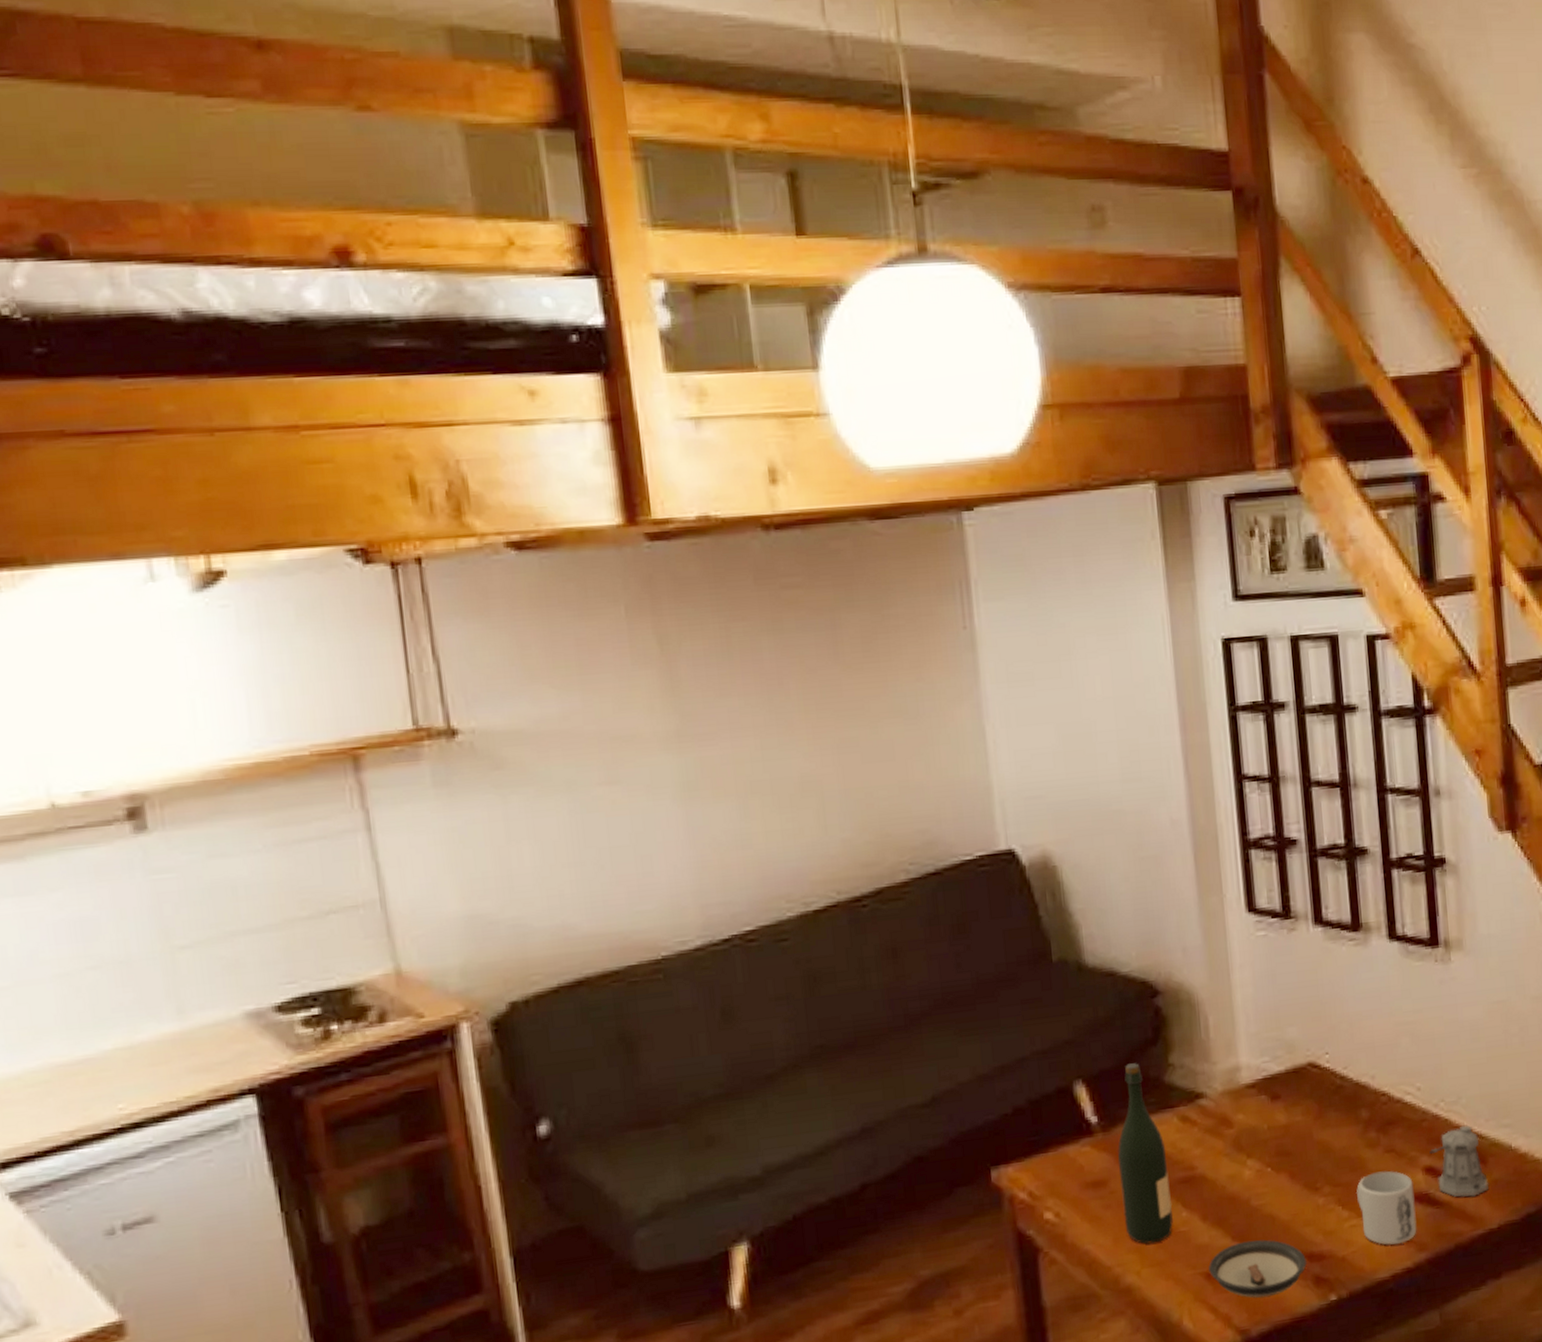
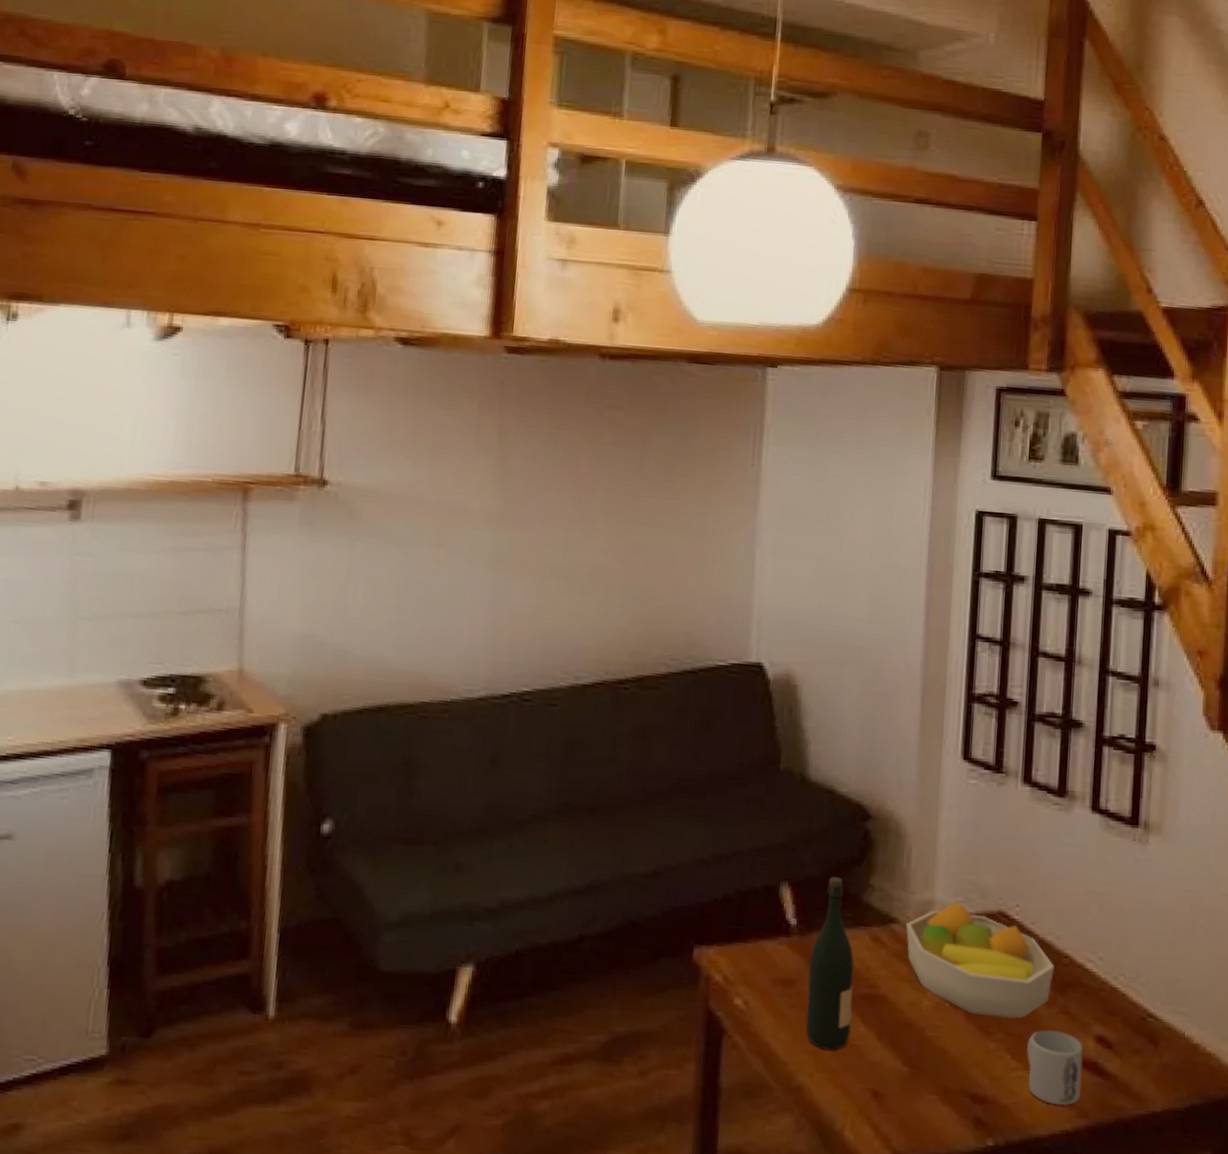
saucer: present [1209,1239,1307,1299] -> none [876,1068,970,1128]
fruit bowl: none [1213,1062,1373,1174] -> present [905,901,1054,1019]
pepper shaker: present [1429,1125,1488,1197] -> none [1103,1003,1157,1076]

